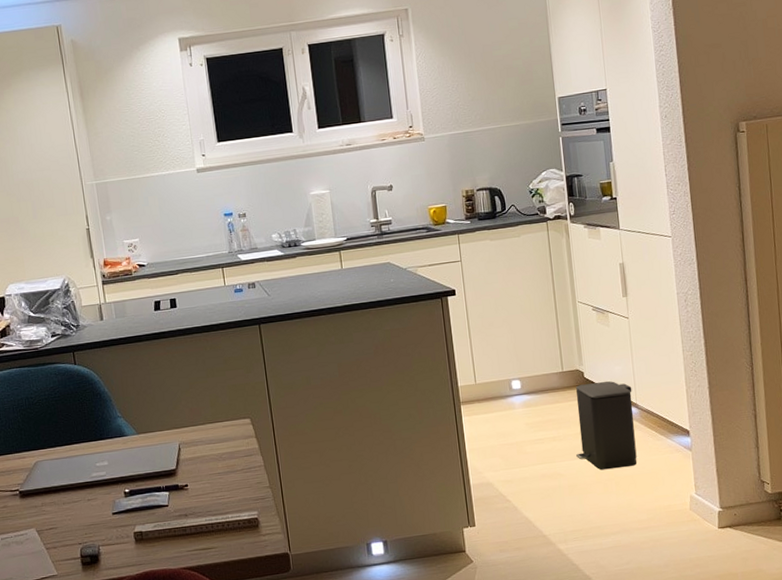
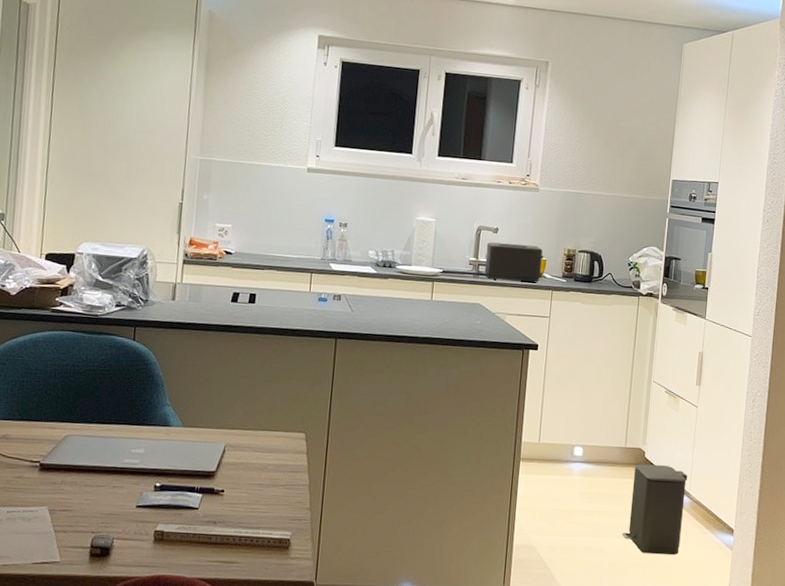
toaster: none [384,194,445,237] -> present [484,242,544,282]

